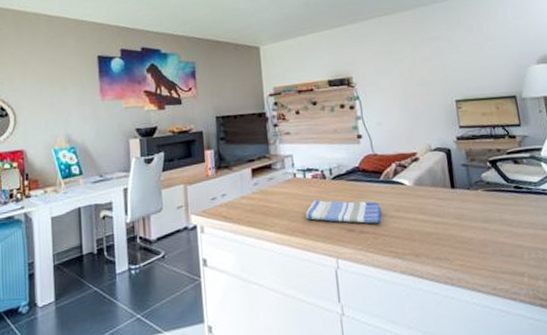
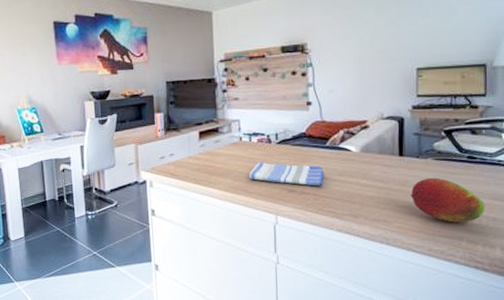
fruit: none [467,209,540,258] -> present [410,177,485,223]

